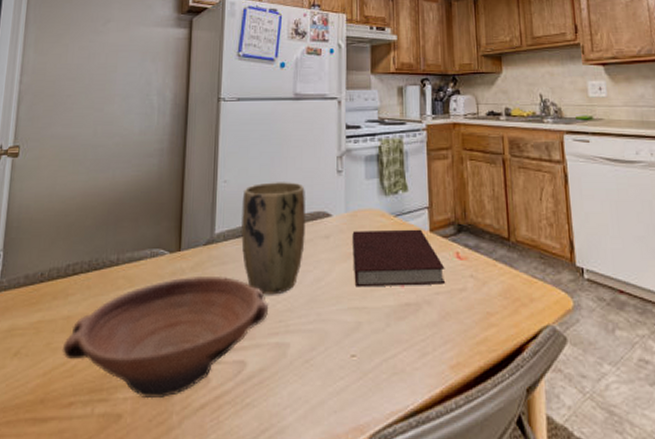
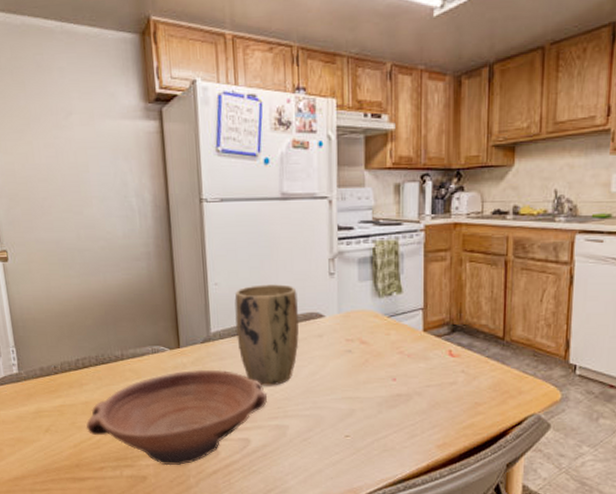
notebook: present [352,229,446,287] -> none [345,329,437,381]

